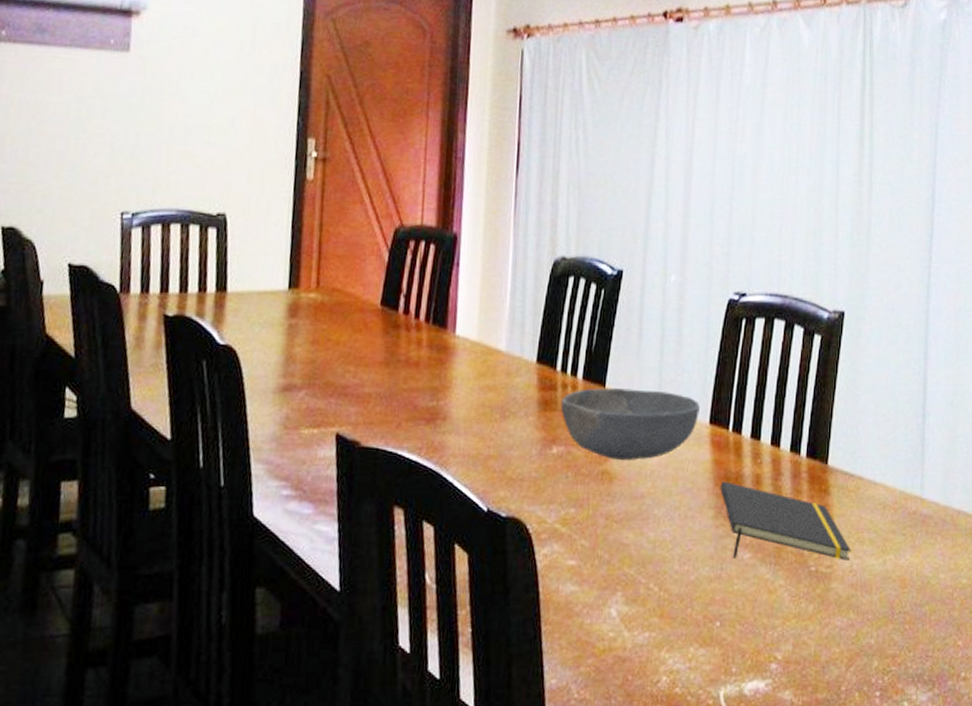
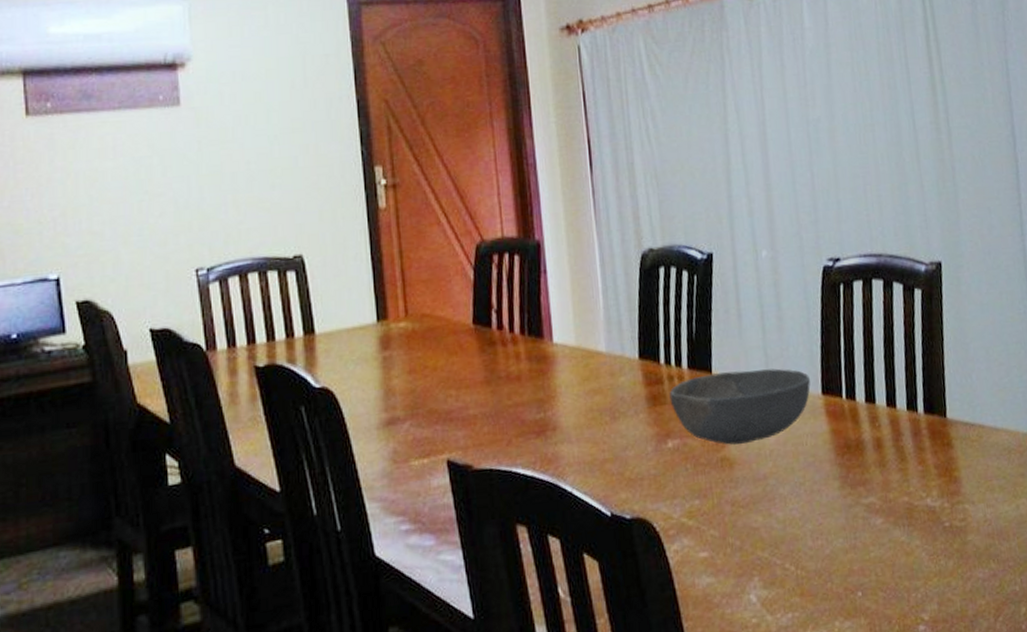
notepad: present [720,481,852,561] -> none [842,449,983,526]

